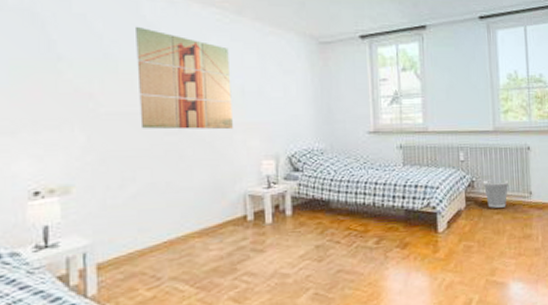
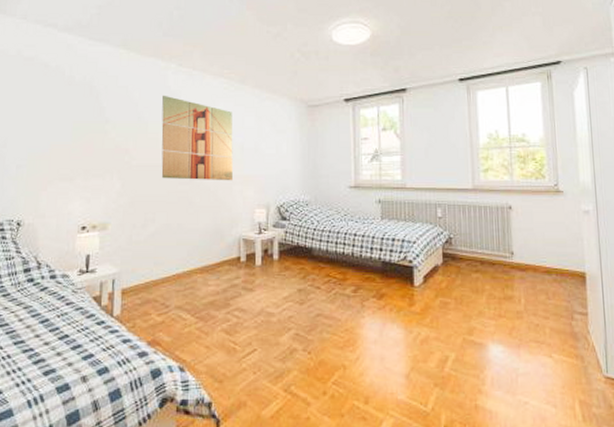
wastebasket: present [483,179,509,208] -> none [461,237,489,266]

